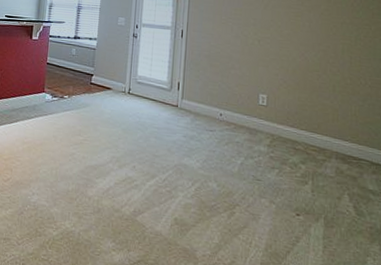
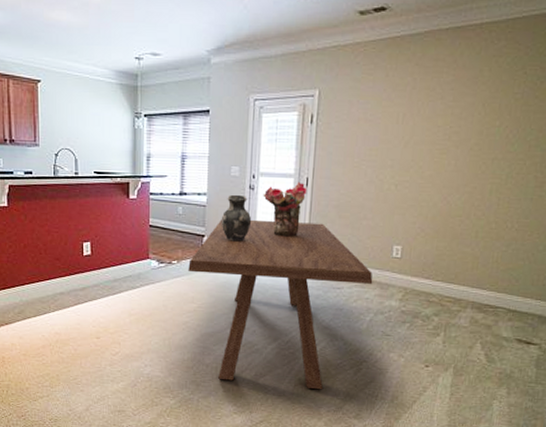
dining table: none [77,62,242,232] -> present [188,219,373,390]
ceramic jug: none [108,40,135,82] -> present [221,194,252,242]
bouquet: none [144,33,182,81] -> present [263,181,307,237]

